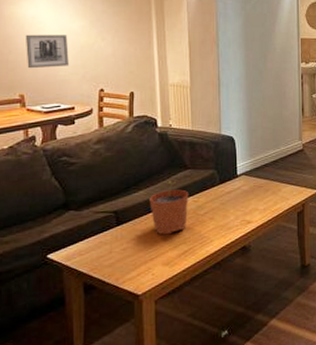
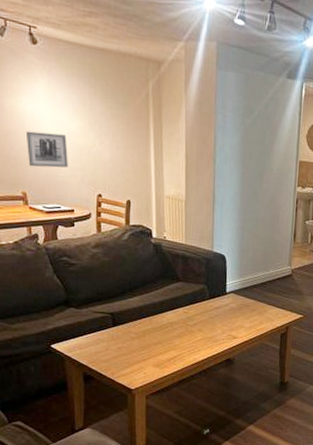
plant pot: present [149,181,189,235] -> none [143,291,180,340]

